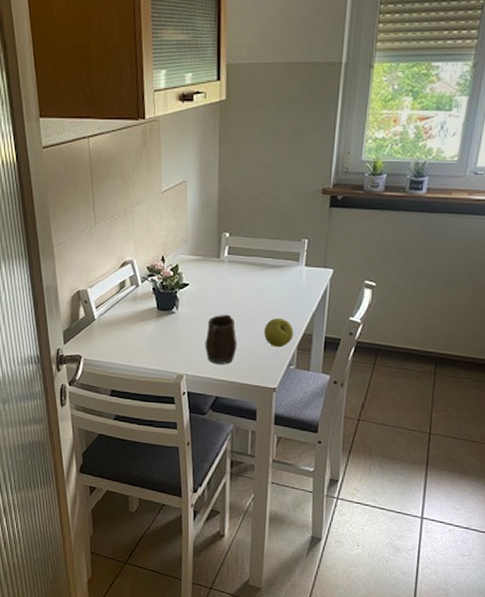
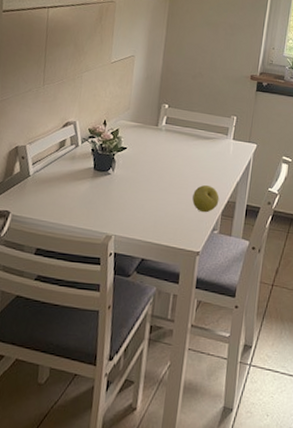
mug: present [205,314,237,365] -> none [135,178,167,227]

